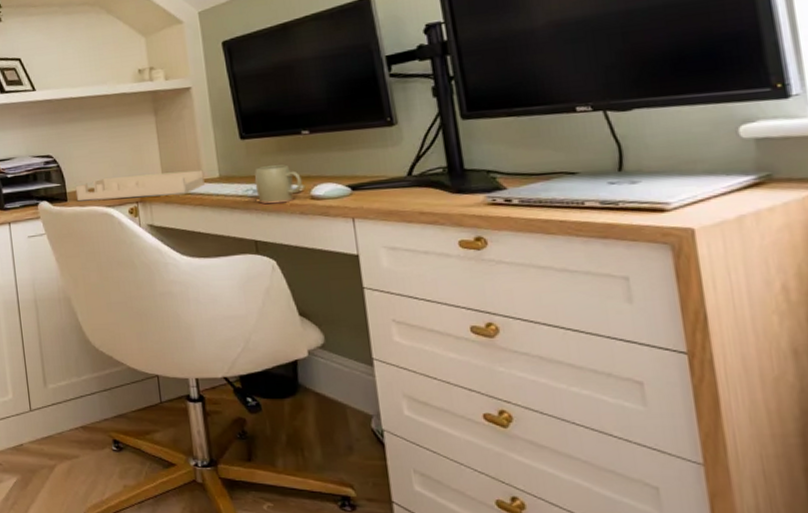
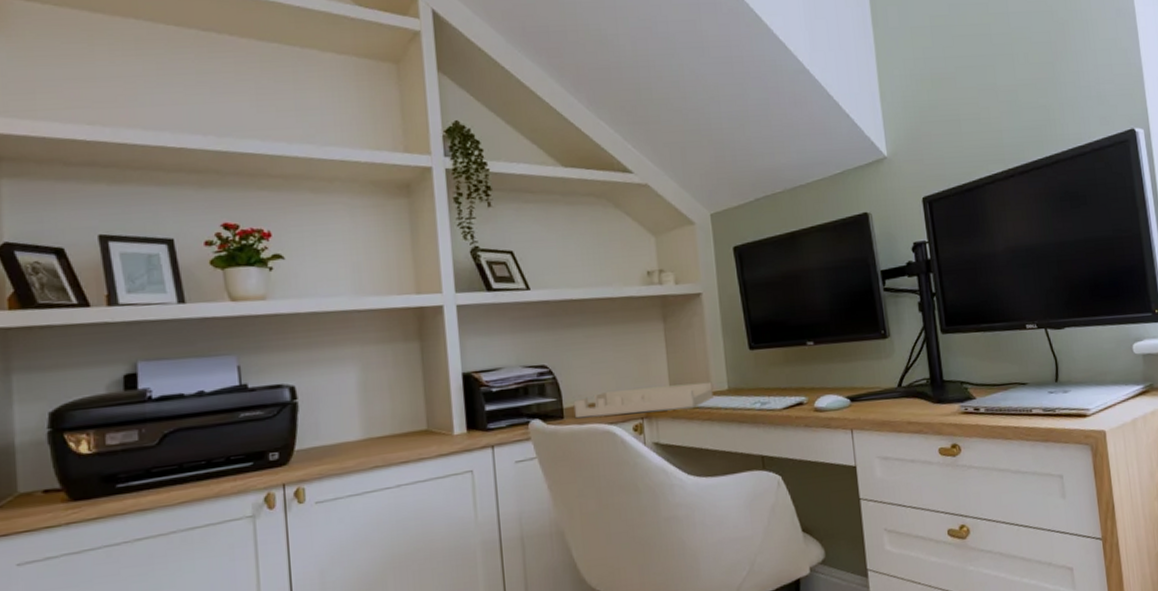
mug: present [254,164,302,204] -> none [762,376,807,417]

